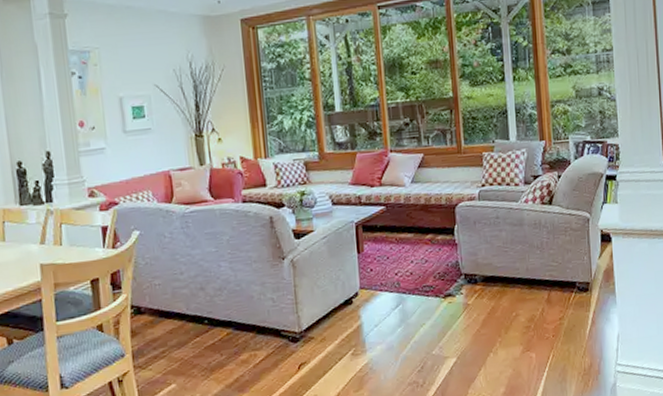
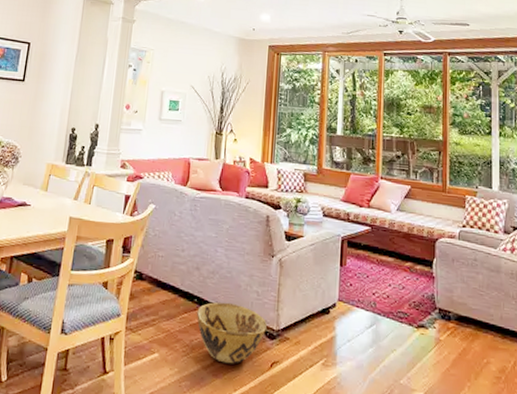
woven basket: none [210,315,289,377] -> present [197,301,268,364]

